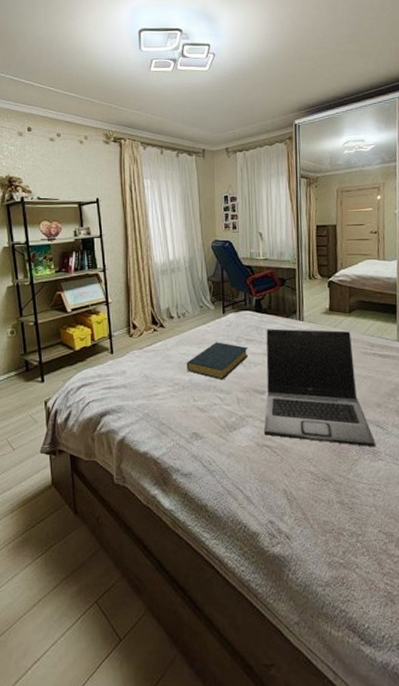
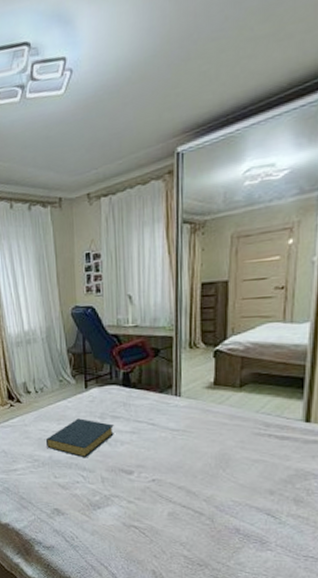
laptop: present [263,328,375,447] -> none [130,405,264,537]

